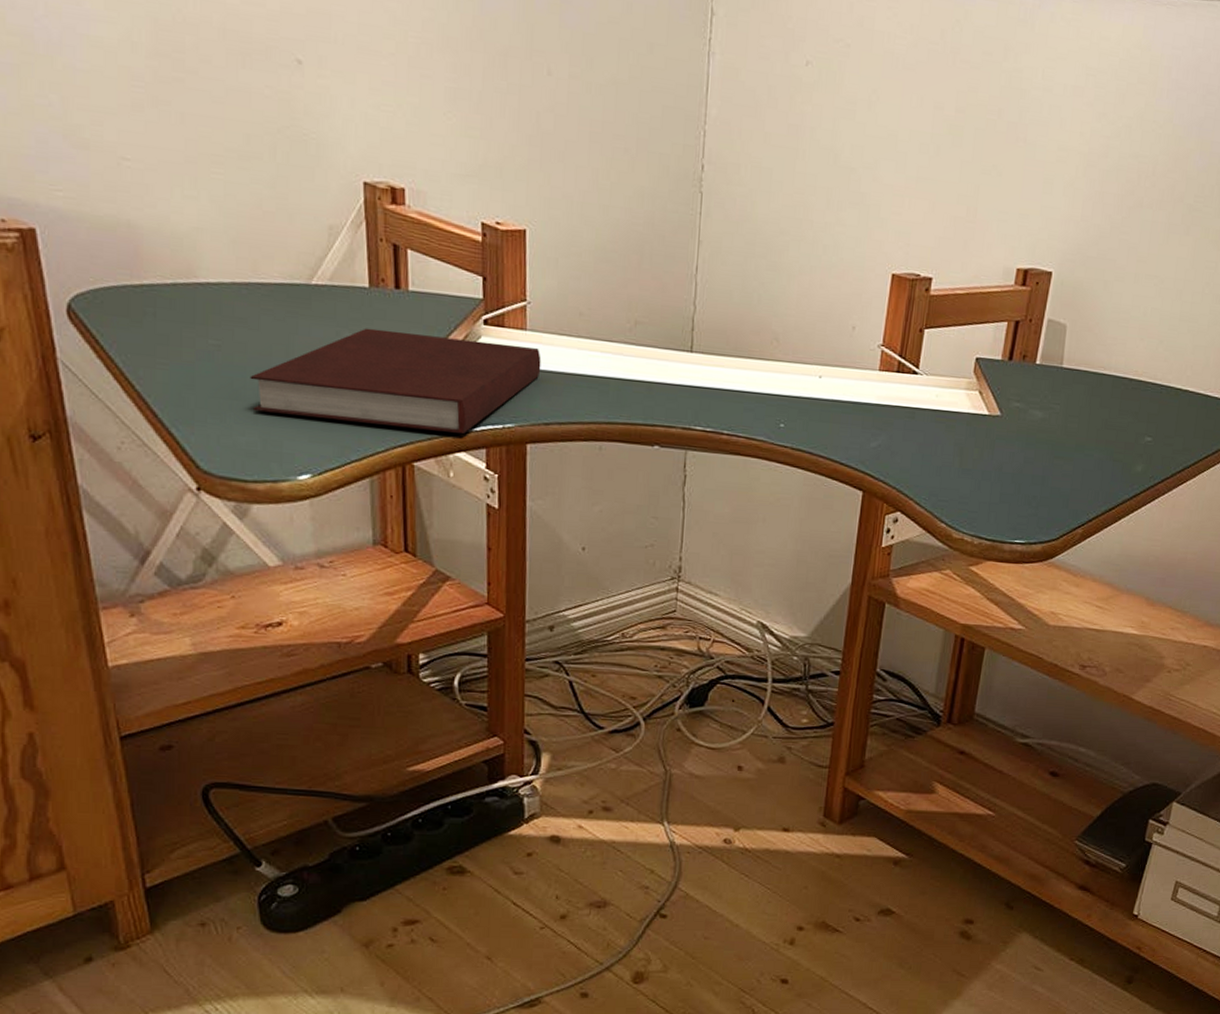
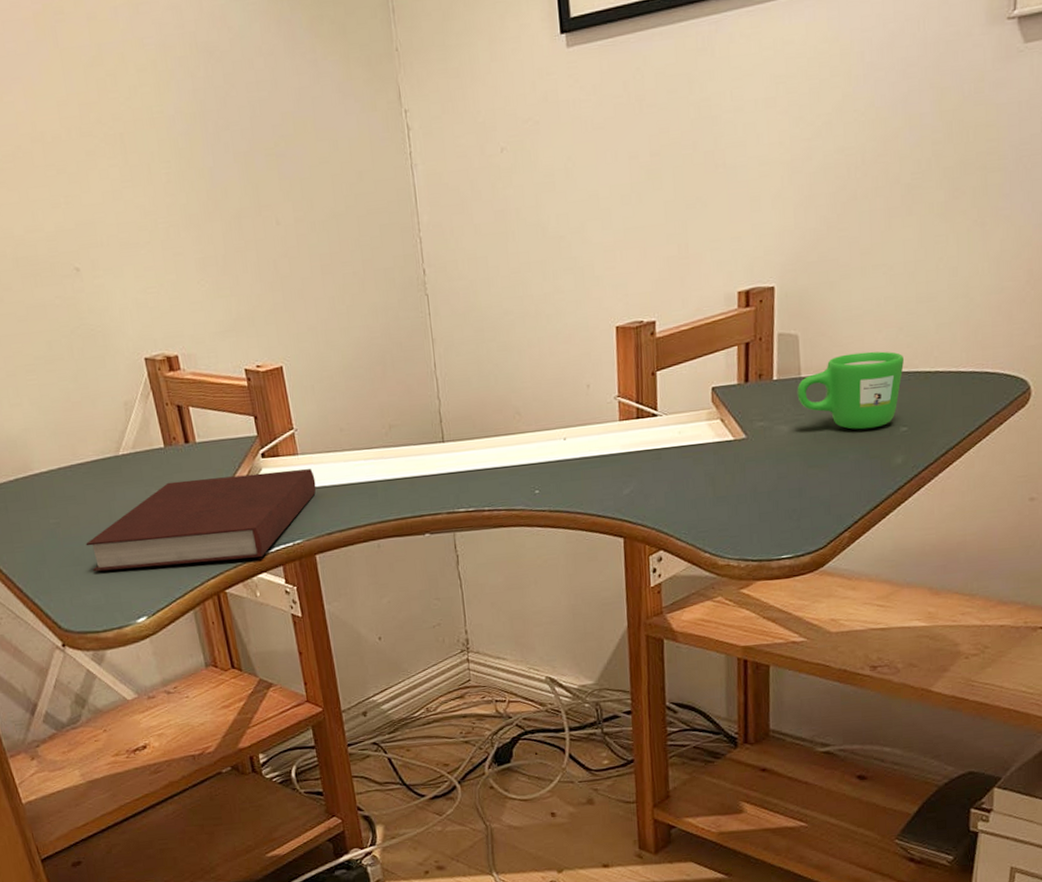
mug: none [1055,354,1159,433] -> present [797,351,904,430]

